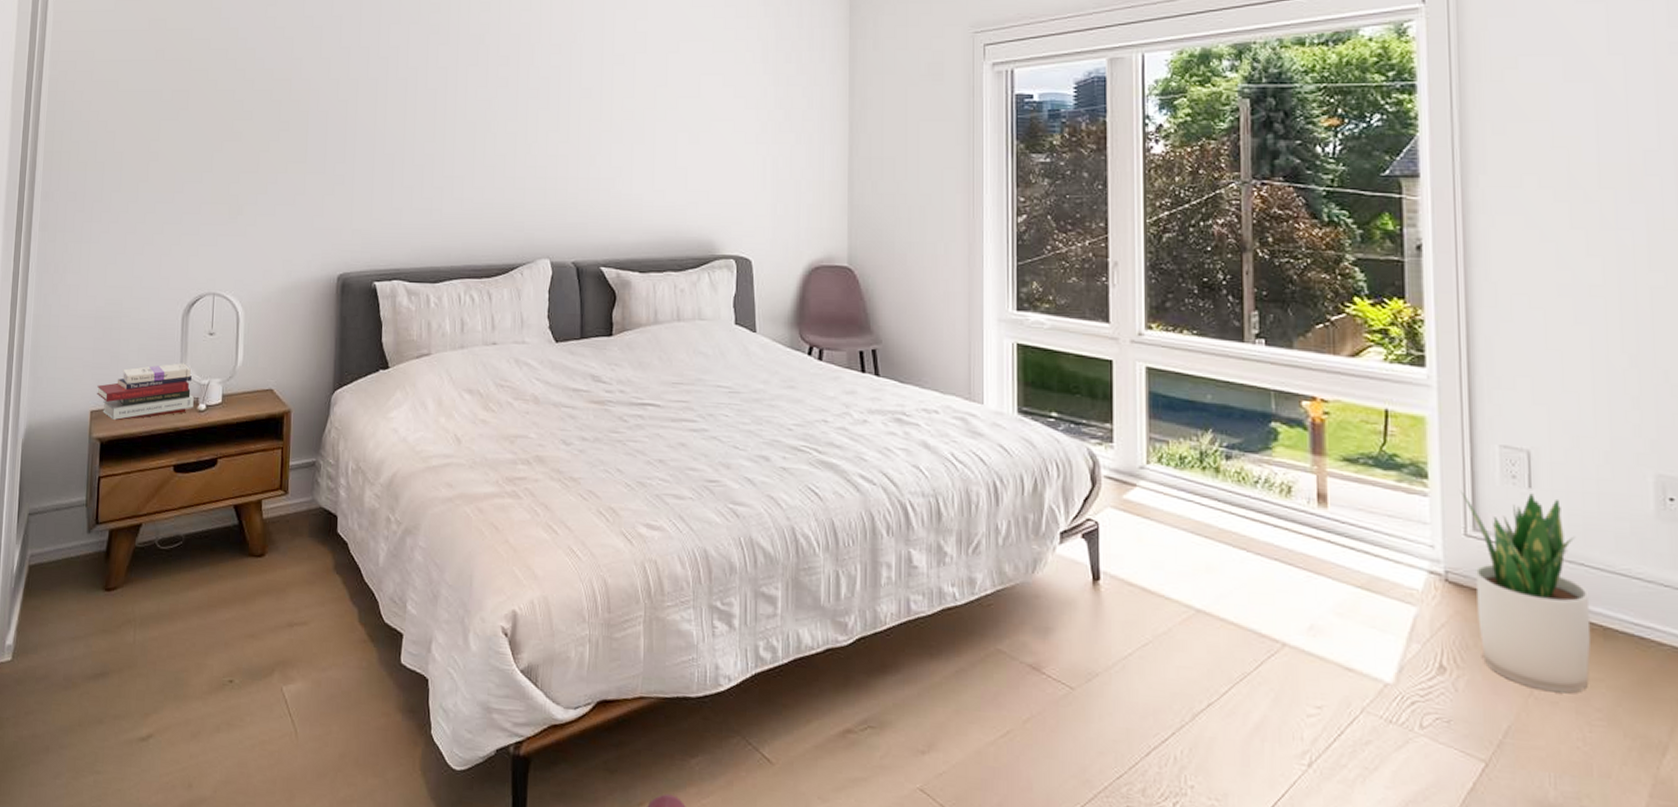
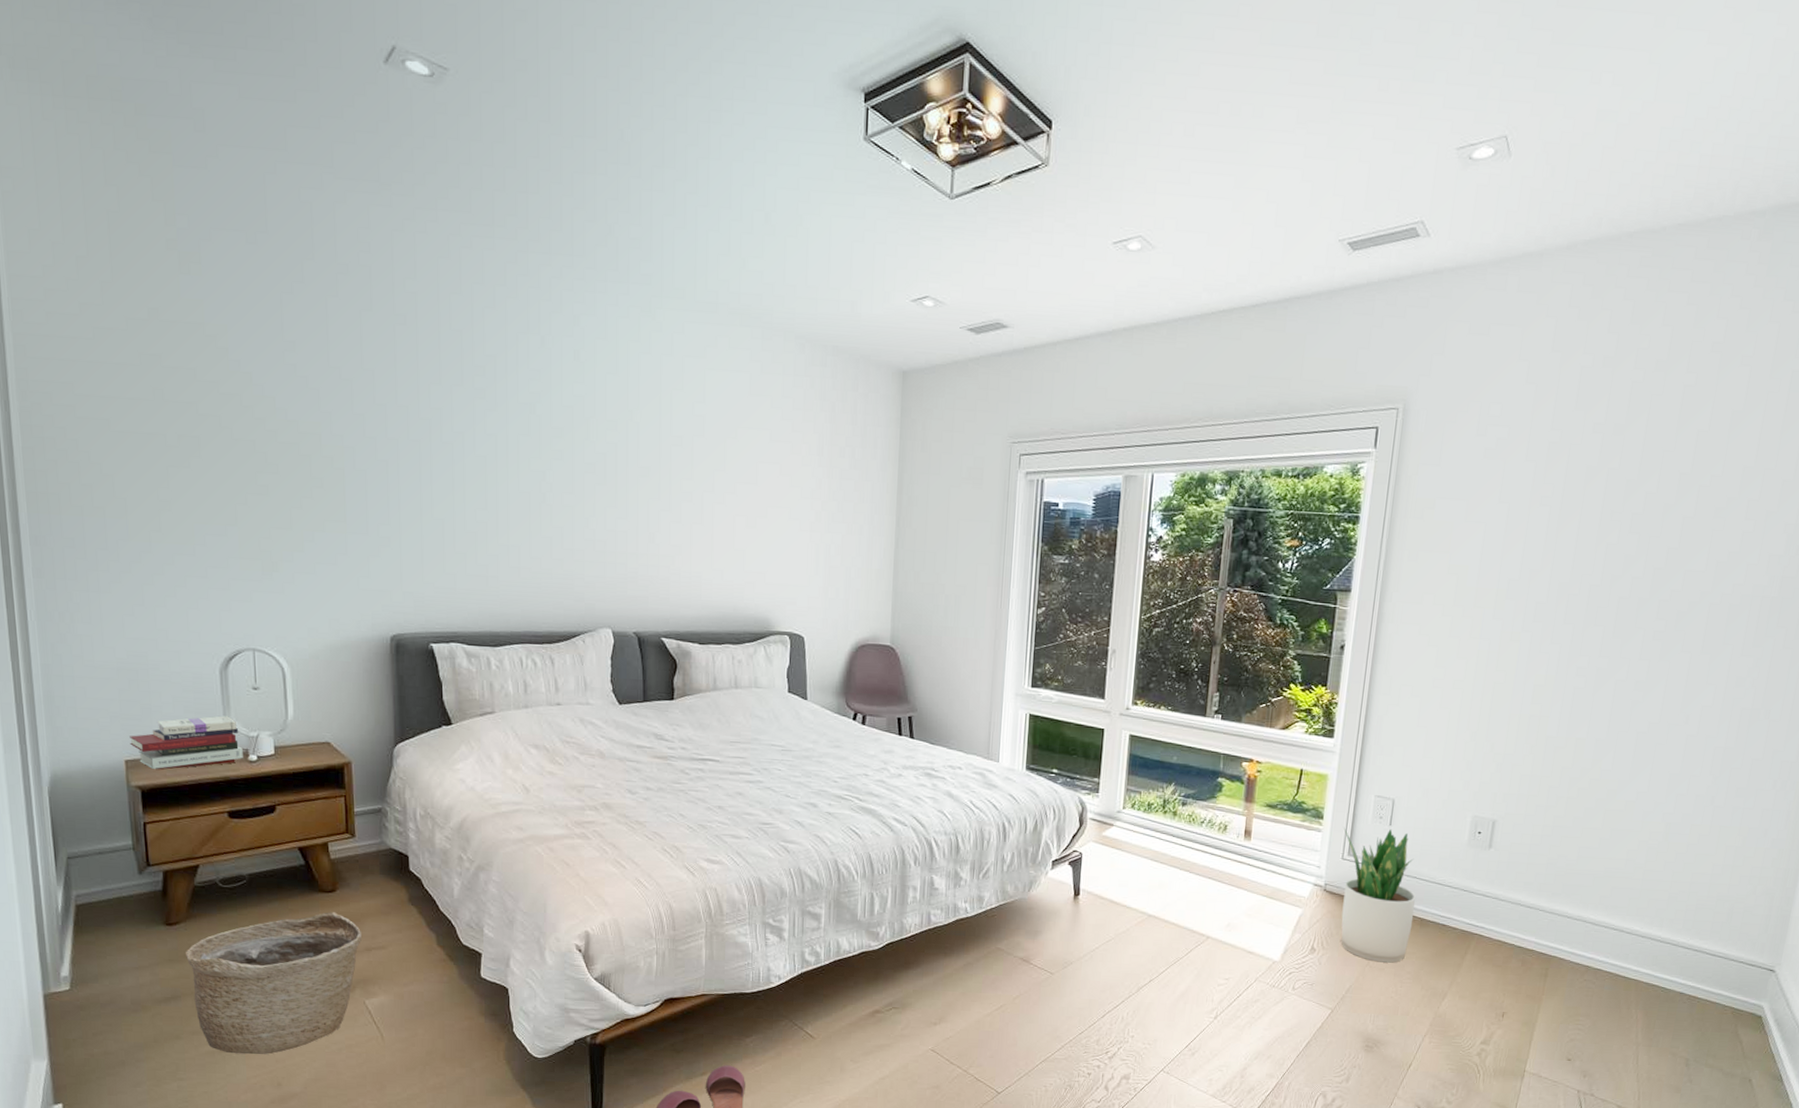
basket: none [118,579,285,748] -> present [185,912,362,1055]

